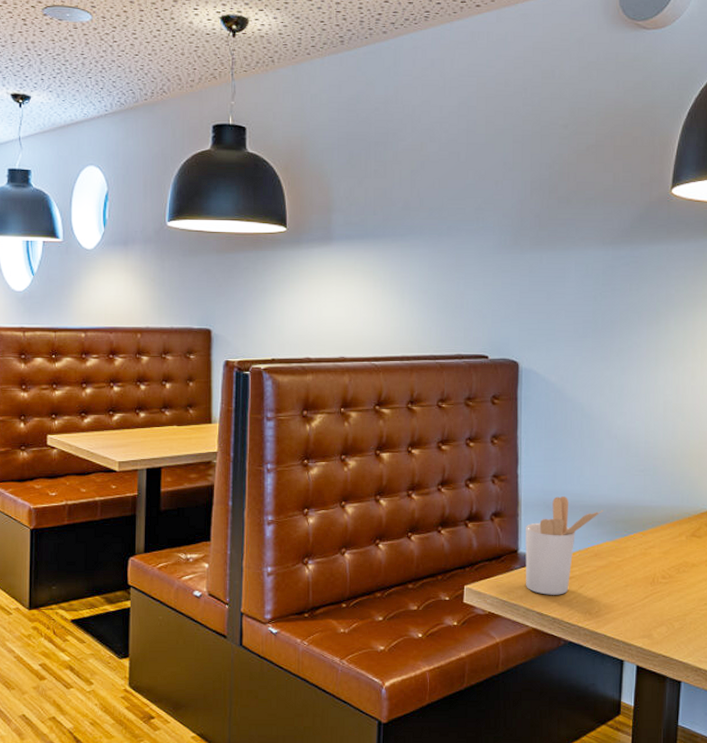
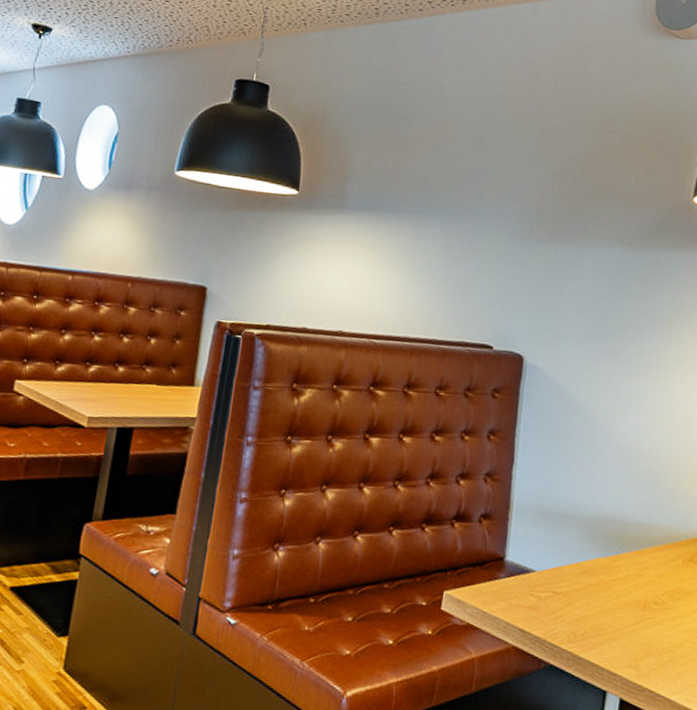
utensil holder: present [525,496,603,595] -> none [509,503,598,612]

